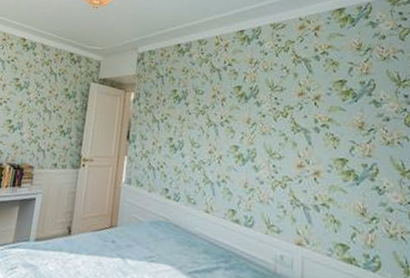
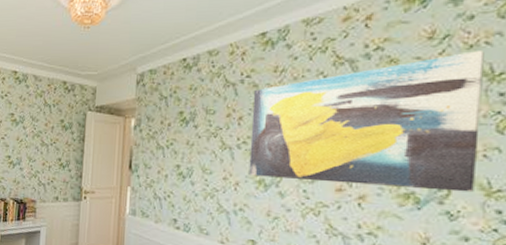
wall art: none [230,61,394,172] -> present [248,49,484,193]

